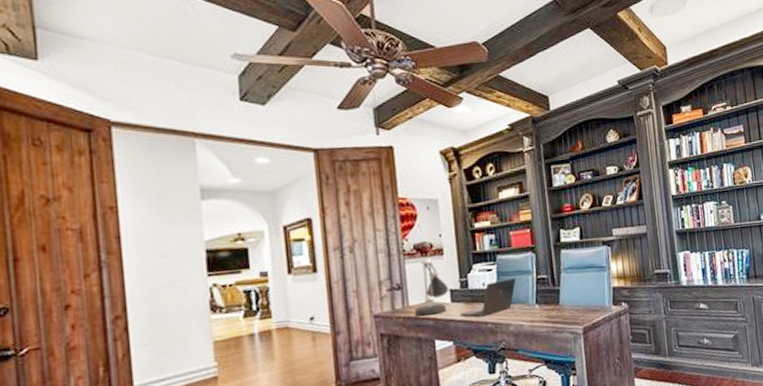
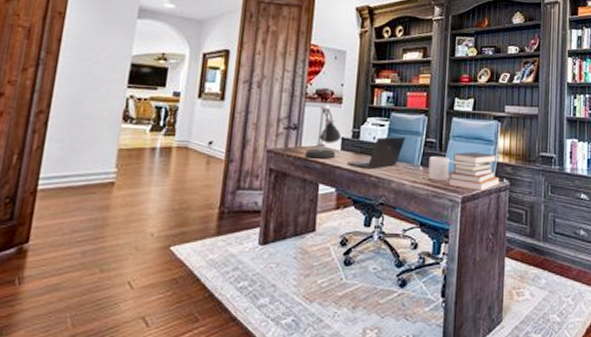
mug: none [543,291,572,317] -> present [428,156,456,181]
books: none [566,279,618,320] -> present [448,151,499,191]

